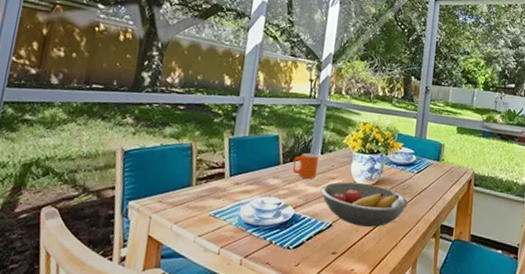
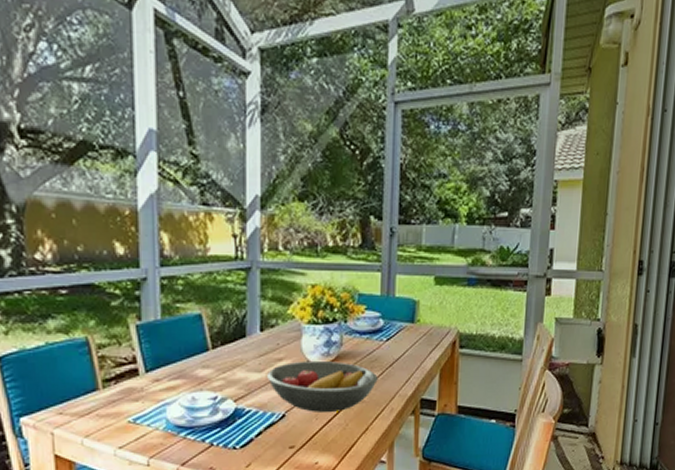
mug: present [292,153,319,179] -> none [225,332,258,364]

